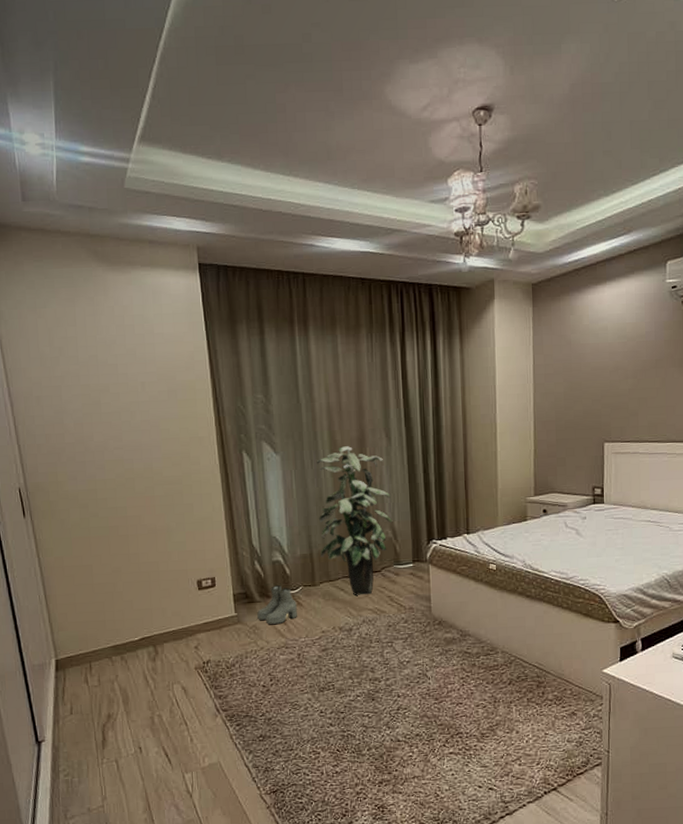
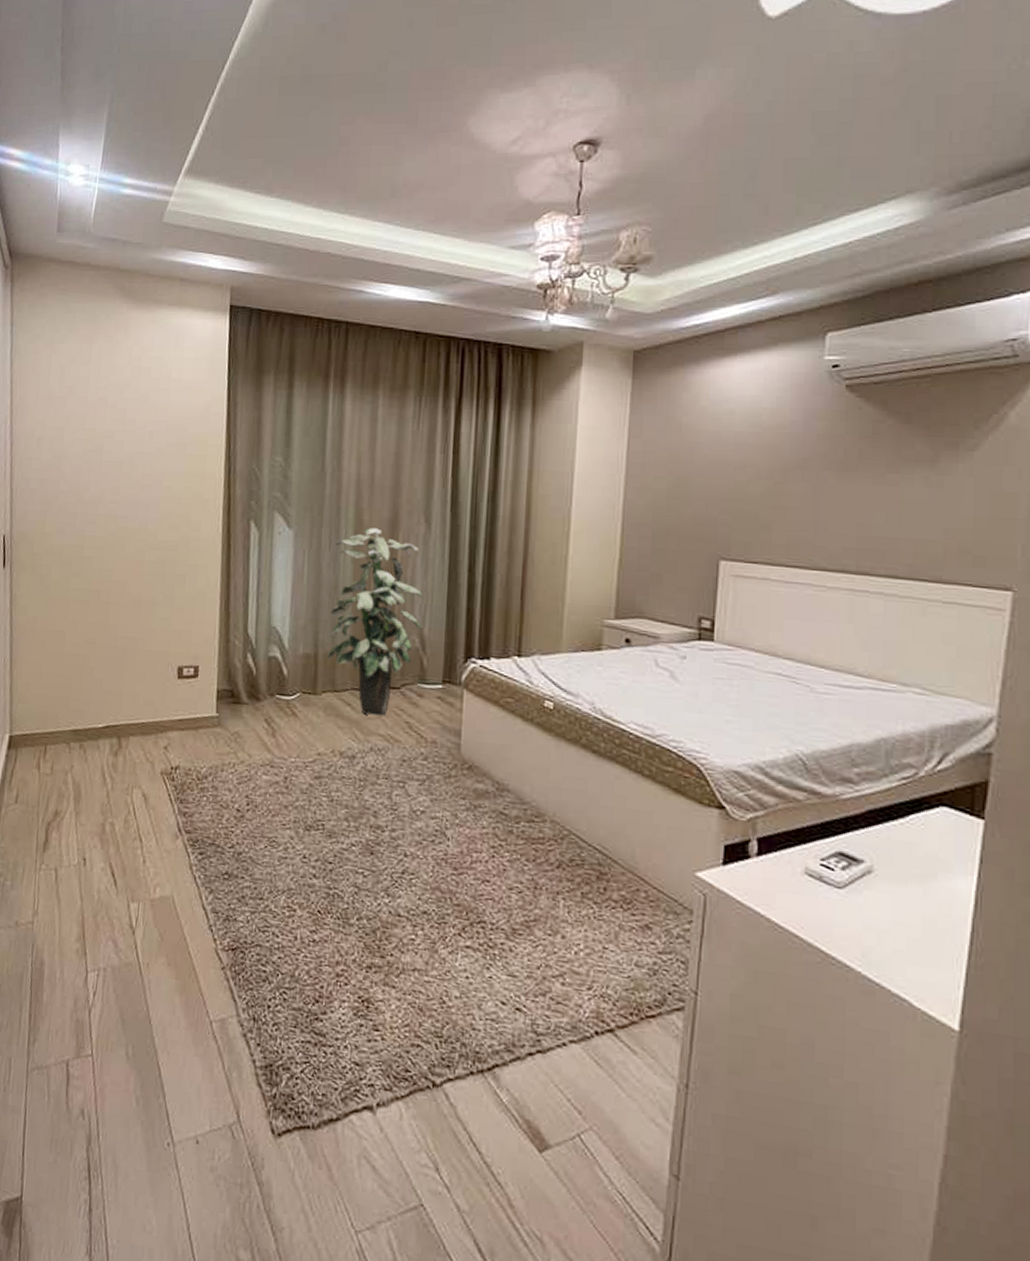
boots: present [257,585,297,624] -> none [242,686,291,735]

